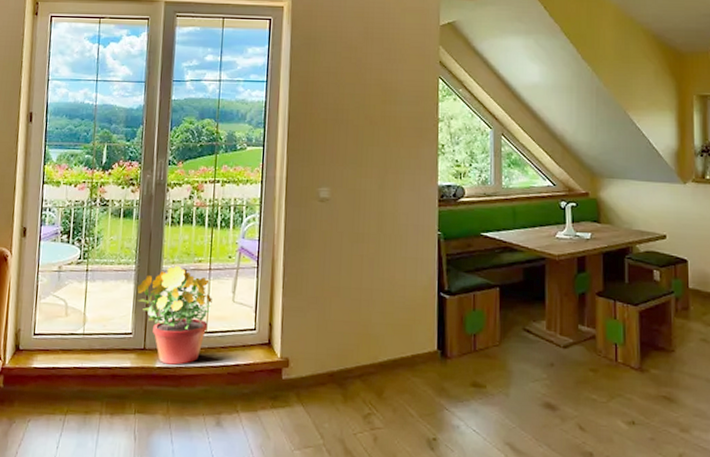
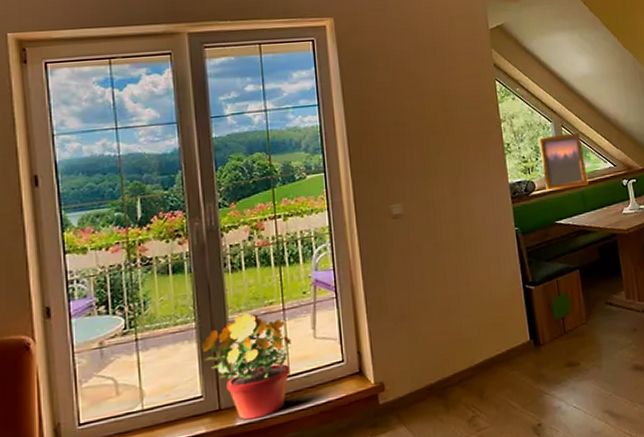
picture frame: none [474,143,523,201] -> present [538,132,589,191]

